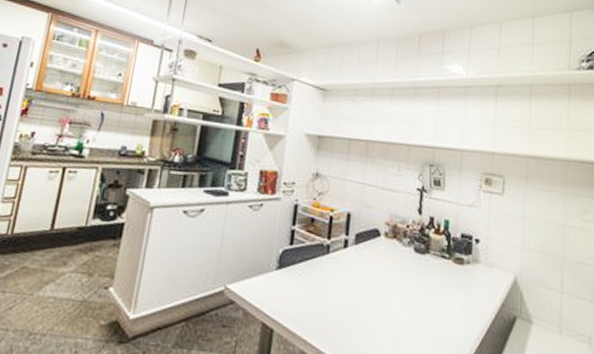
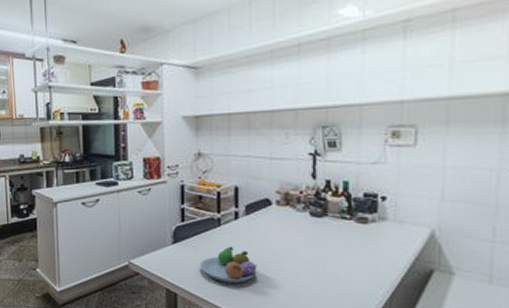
fruit bowl: none [302,277,361,321] -> present [199,246,257,283]

